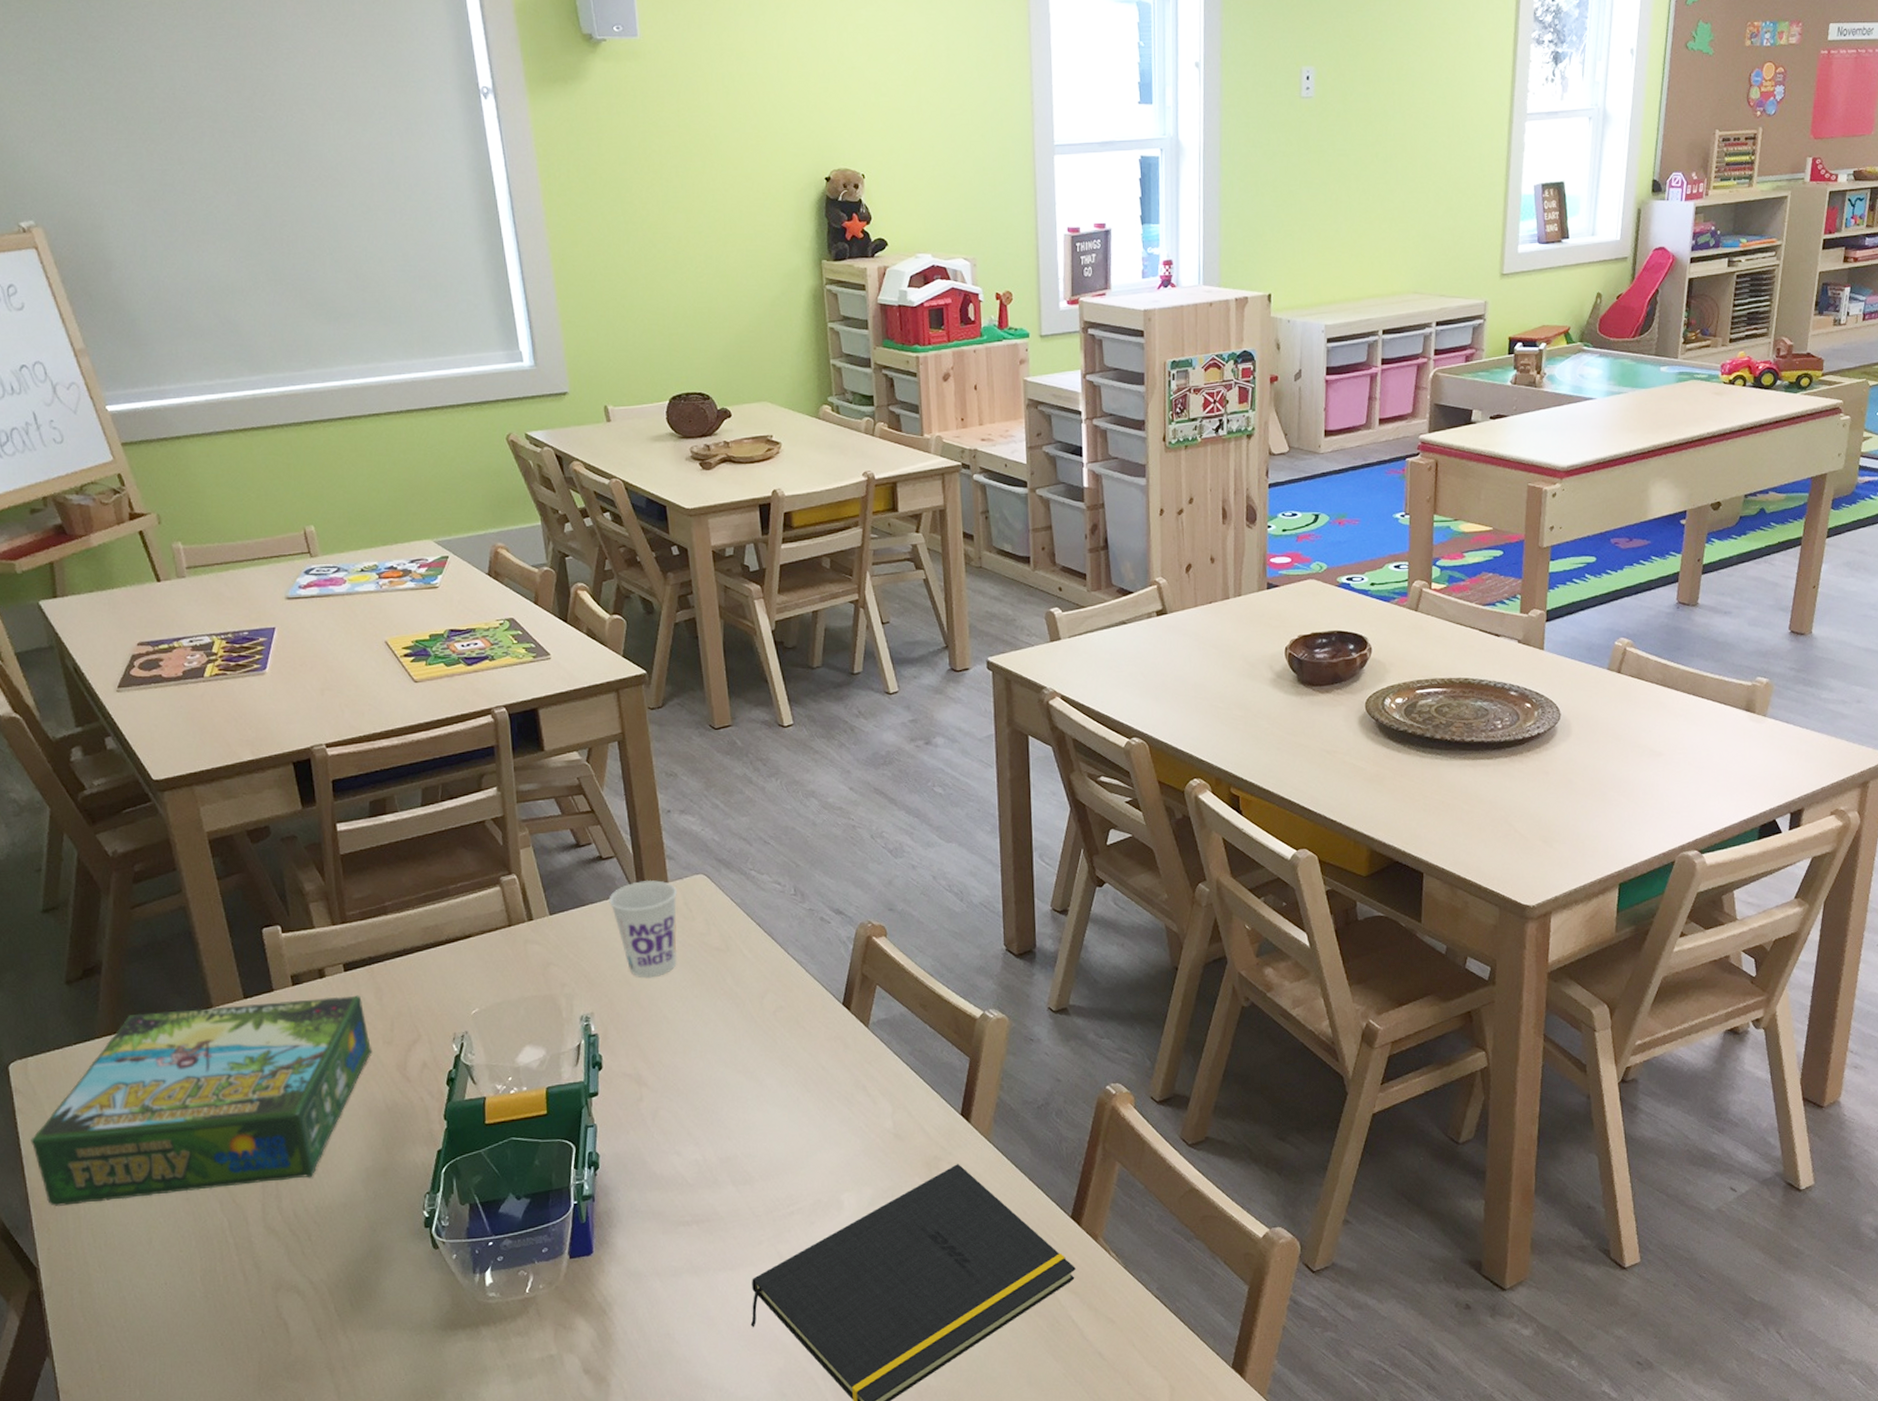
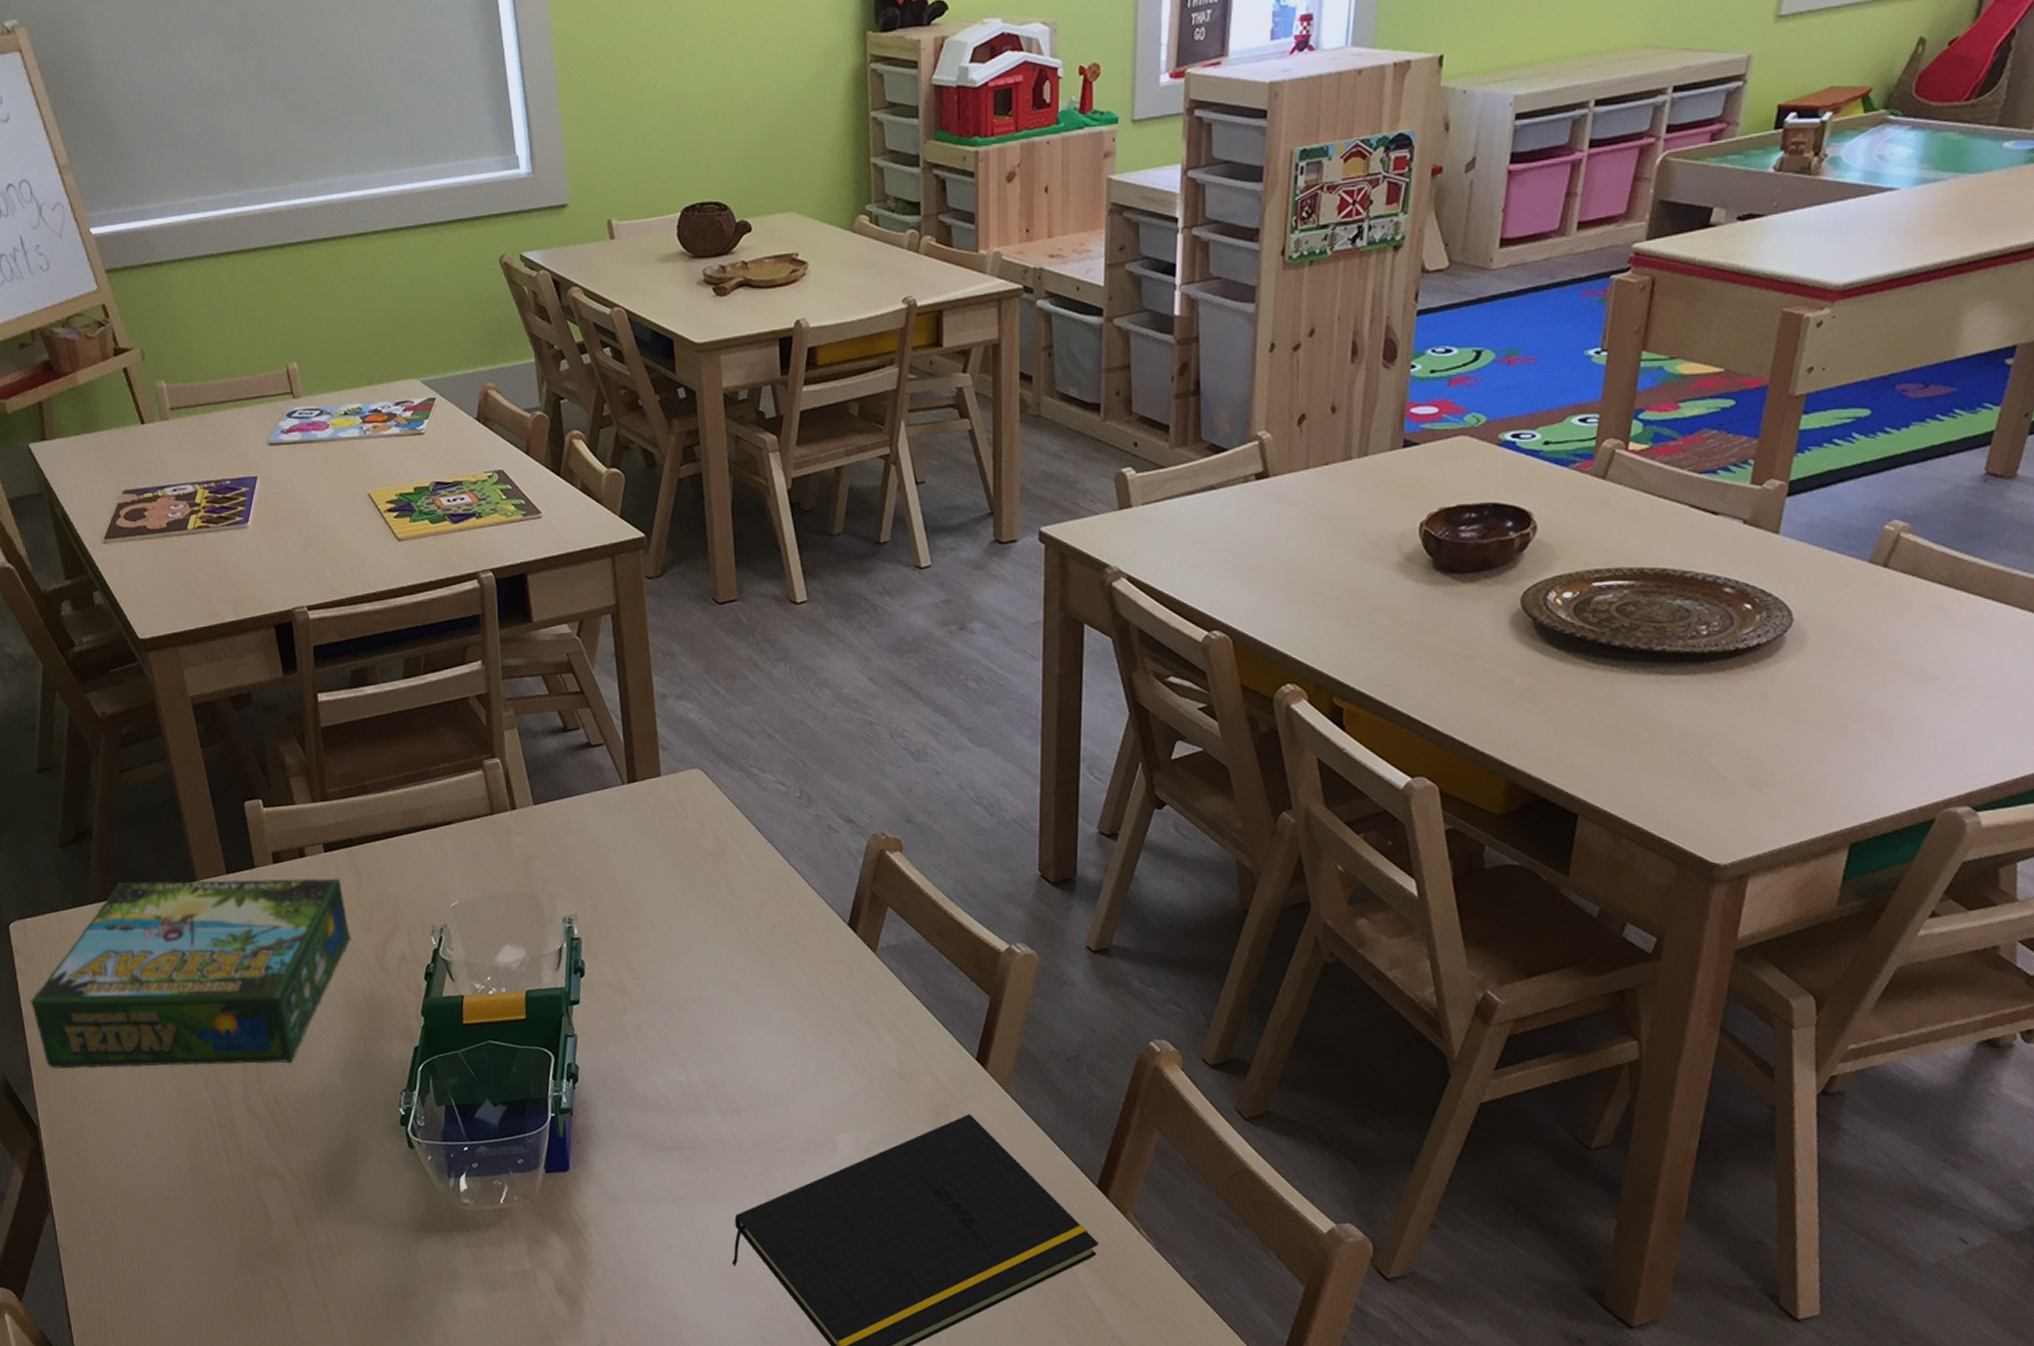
cup: present [609,879,677,979] -> none [596,771,670,881]

